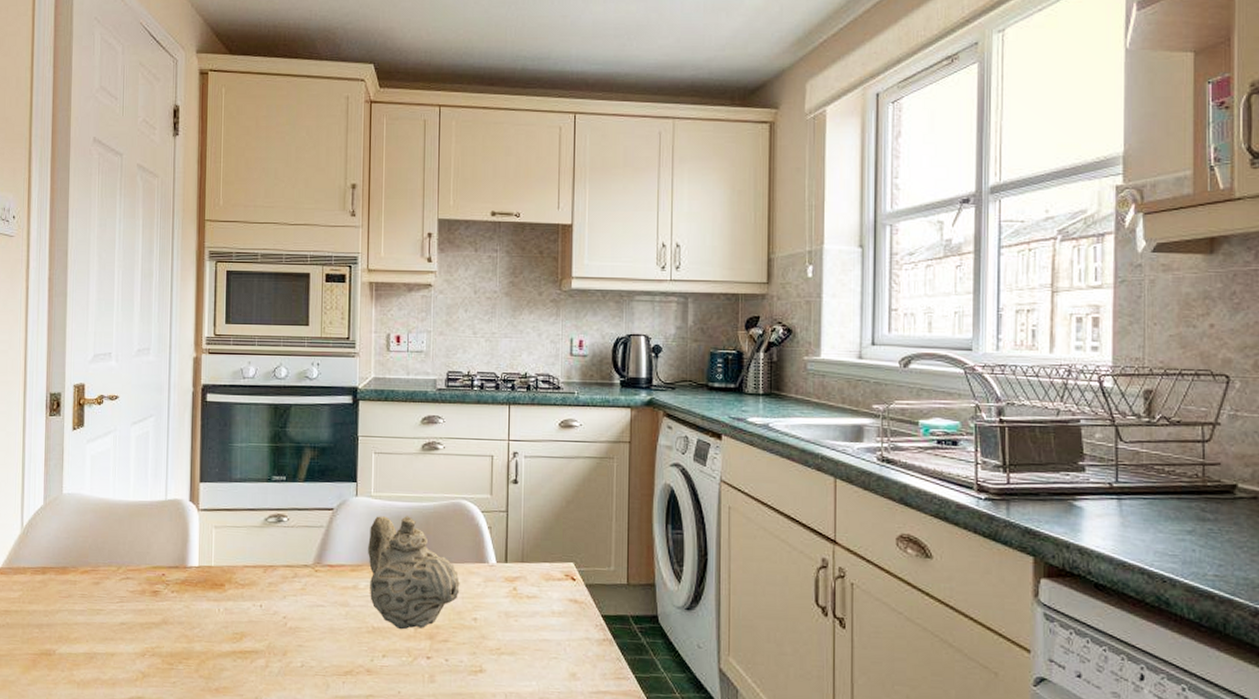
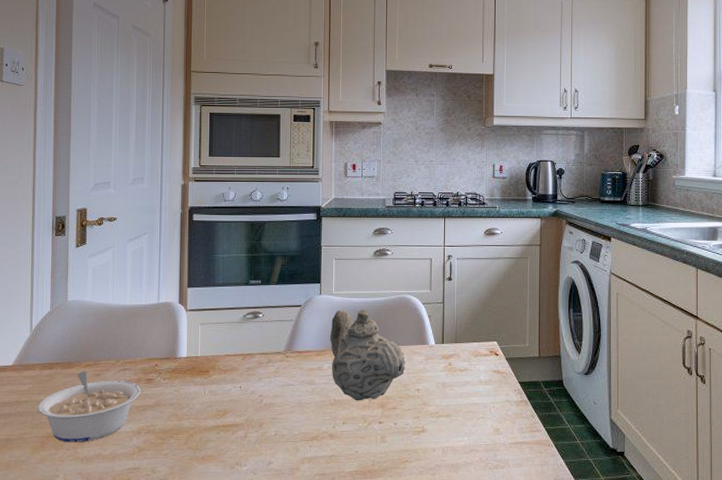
legume: none [28,578,146,664] -> present [37,371,141,443]

